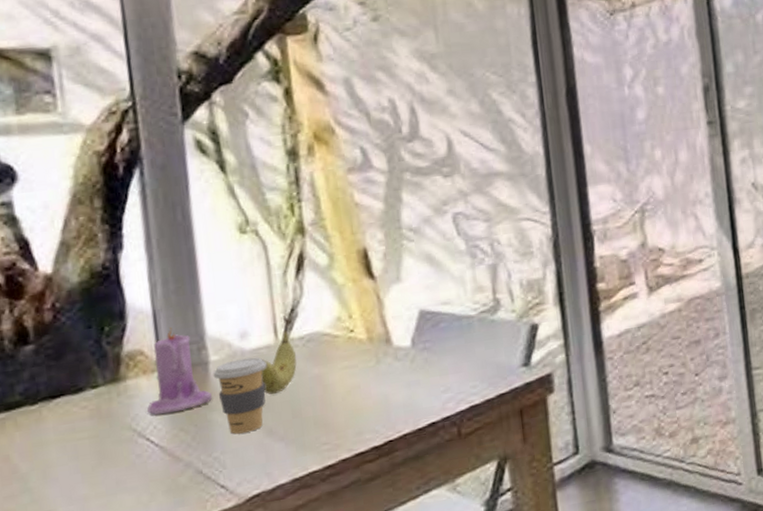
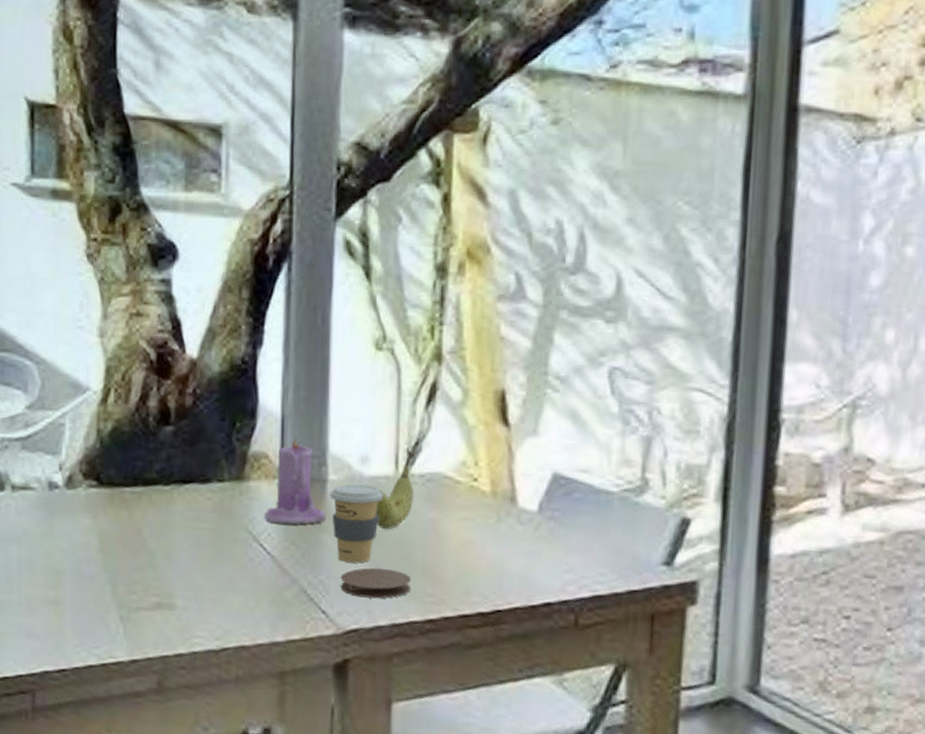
coaster: none [235,429,307,464] -> present [340,567,412,599]

